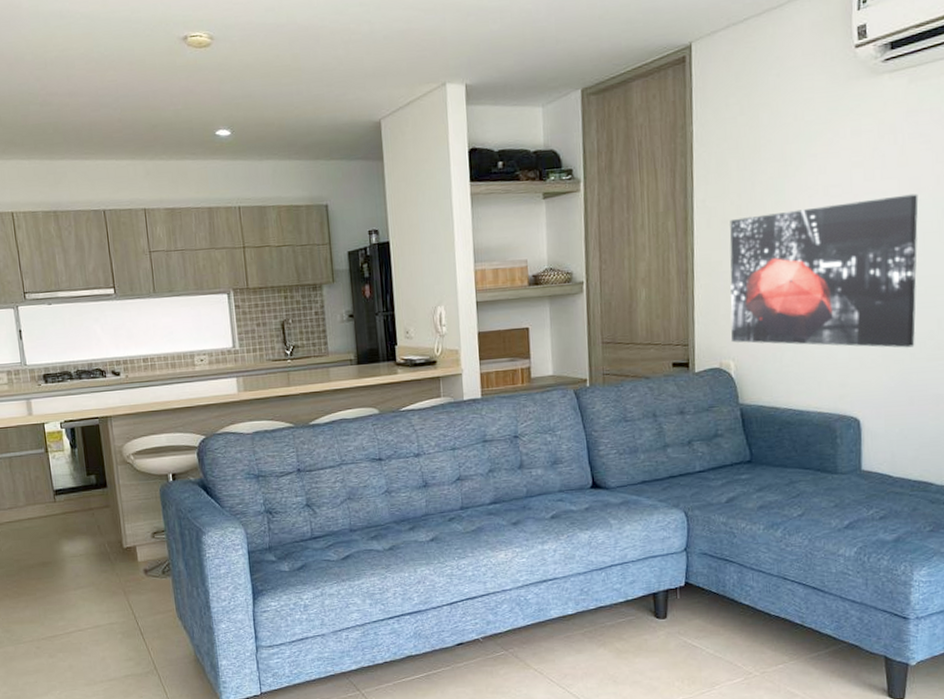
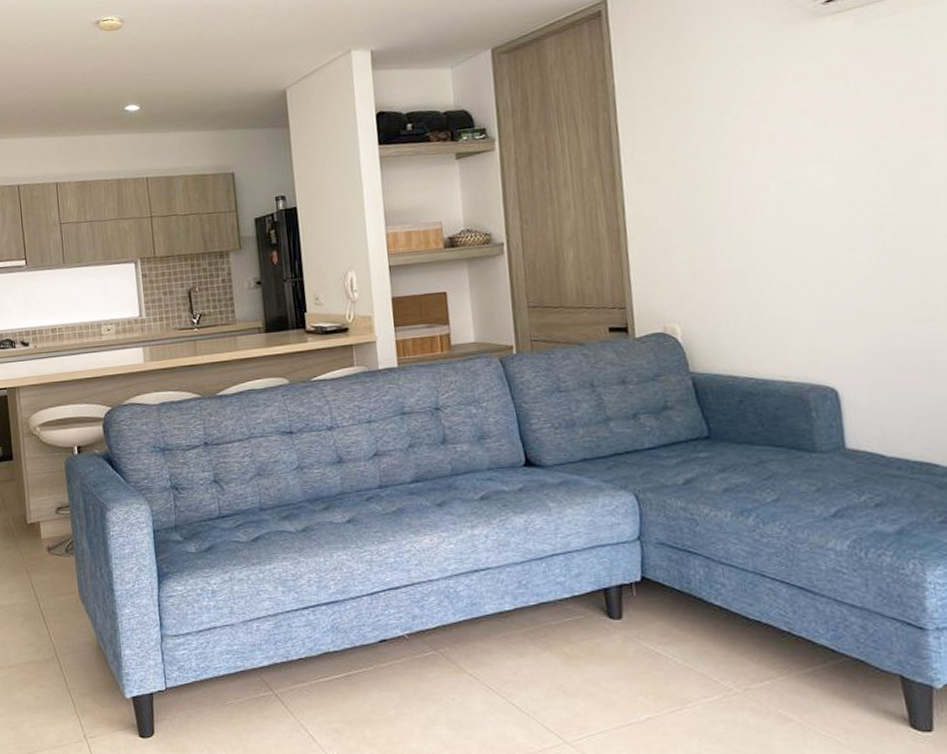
wall art: present [730,194,919,348] -> none [663,139,897,308]

